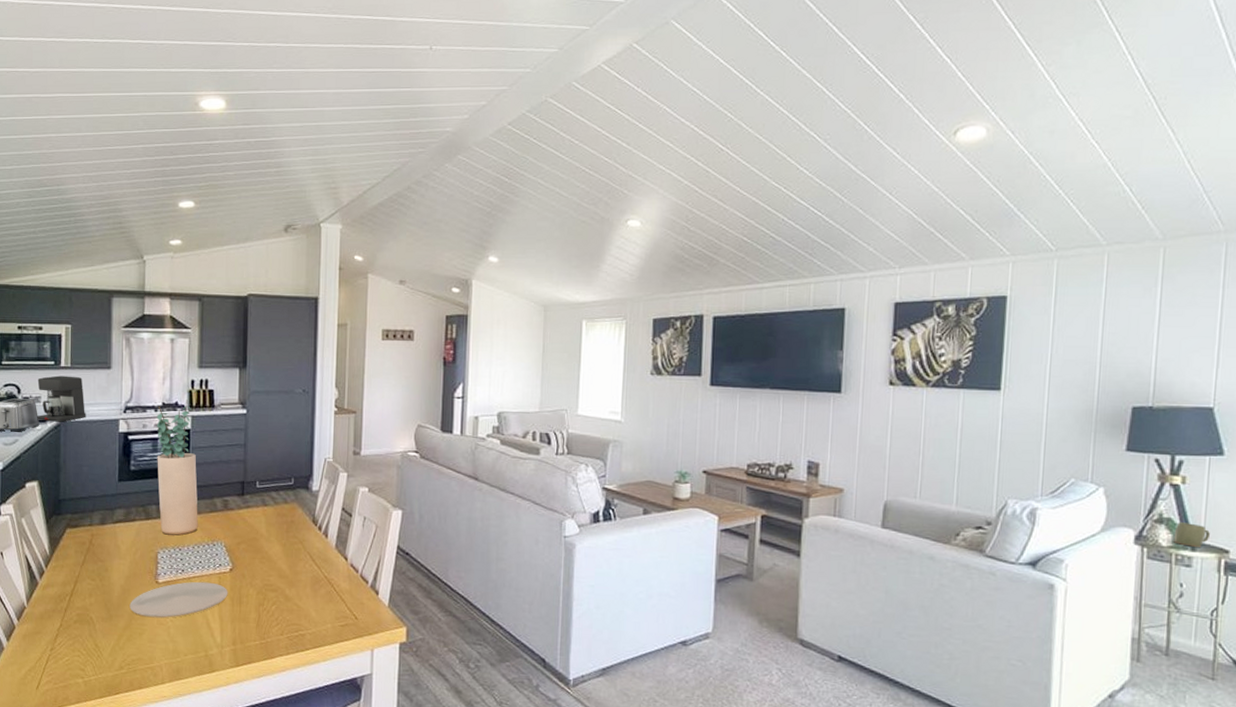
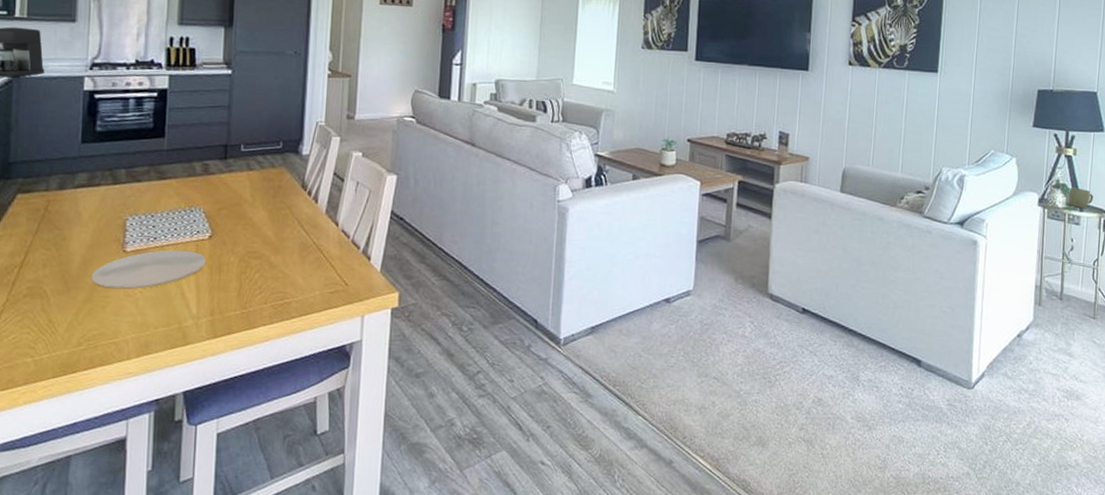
vase: present [156,400,198,535] -> none [127,58,175,201]

